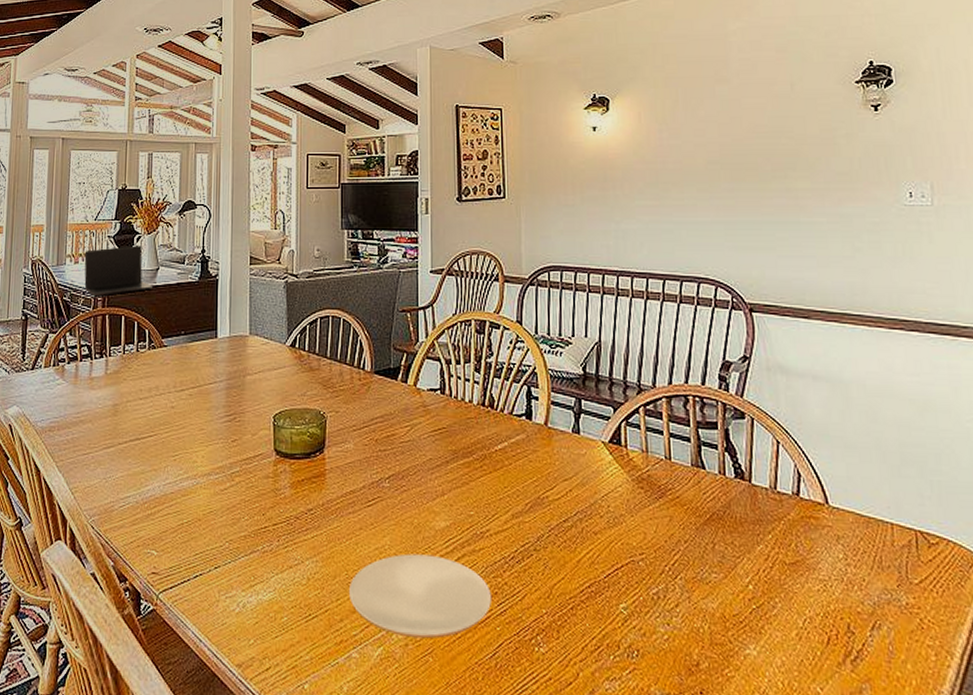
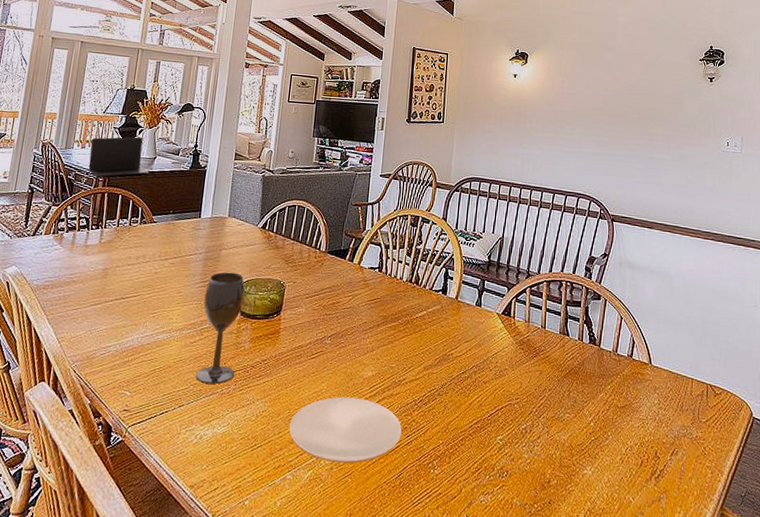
wine glass: none [230,402,279,540] -> present [196,272,245,384]

